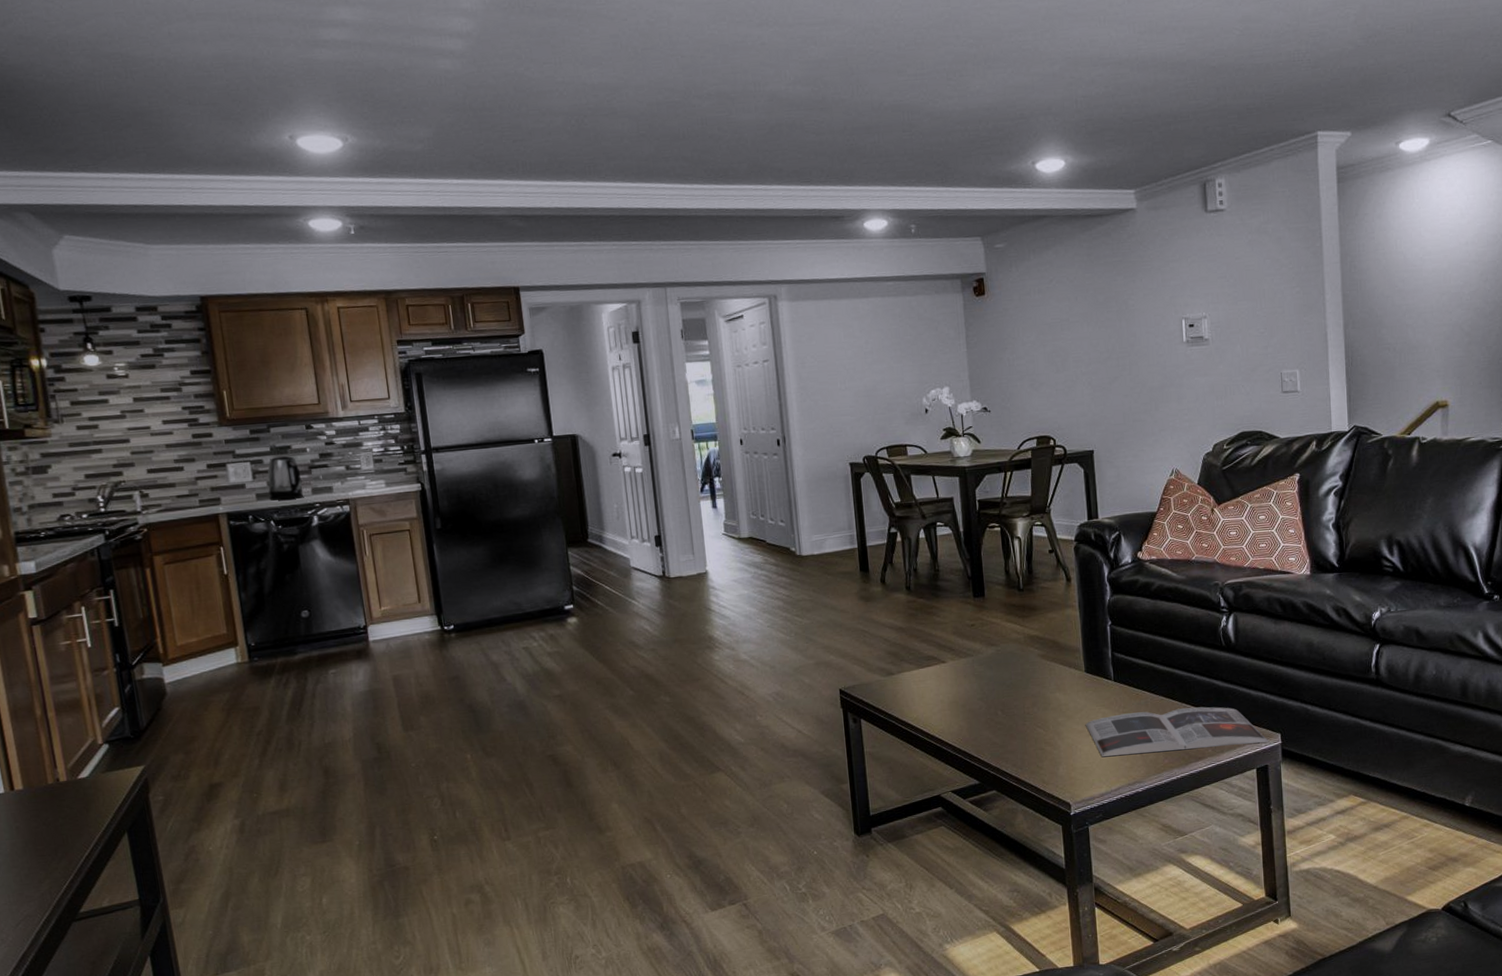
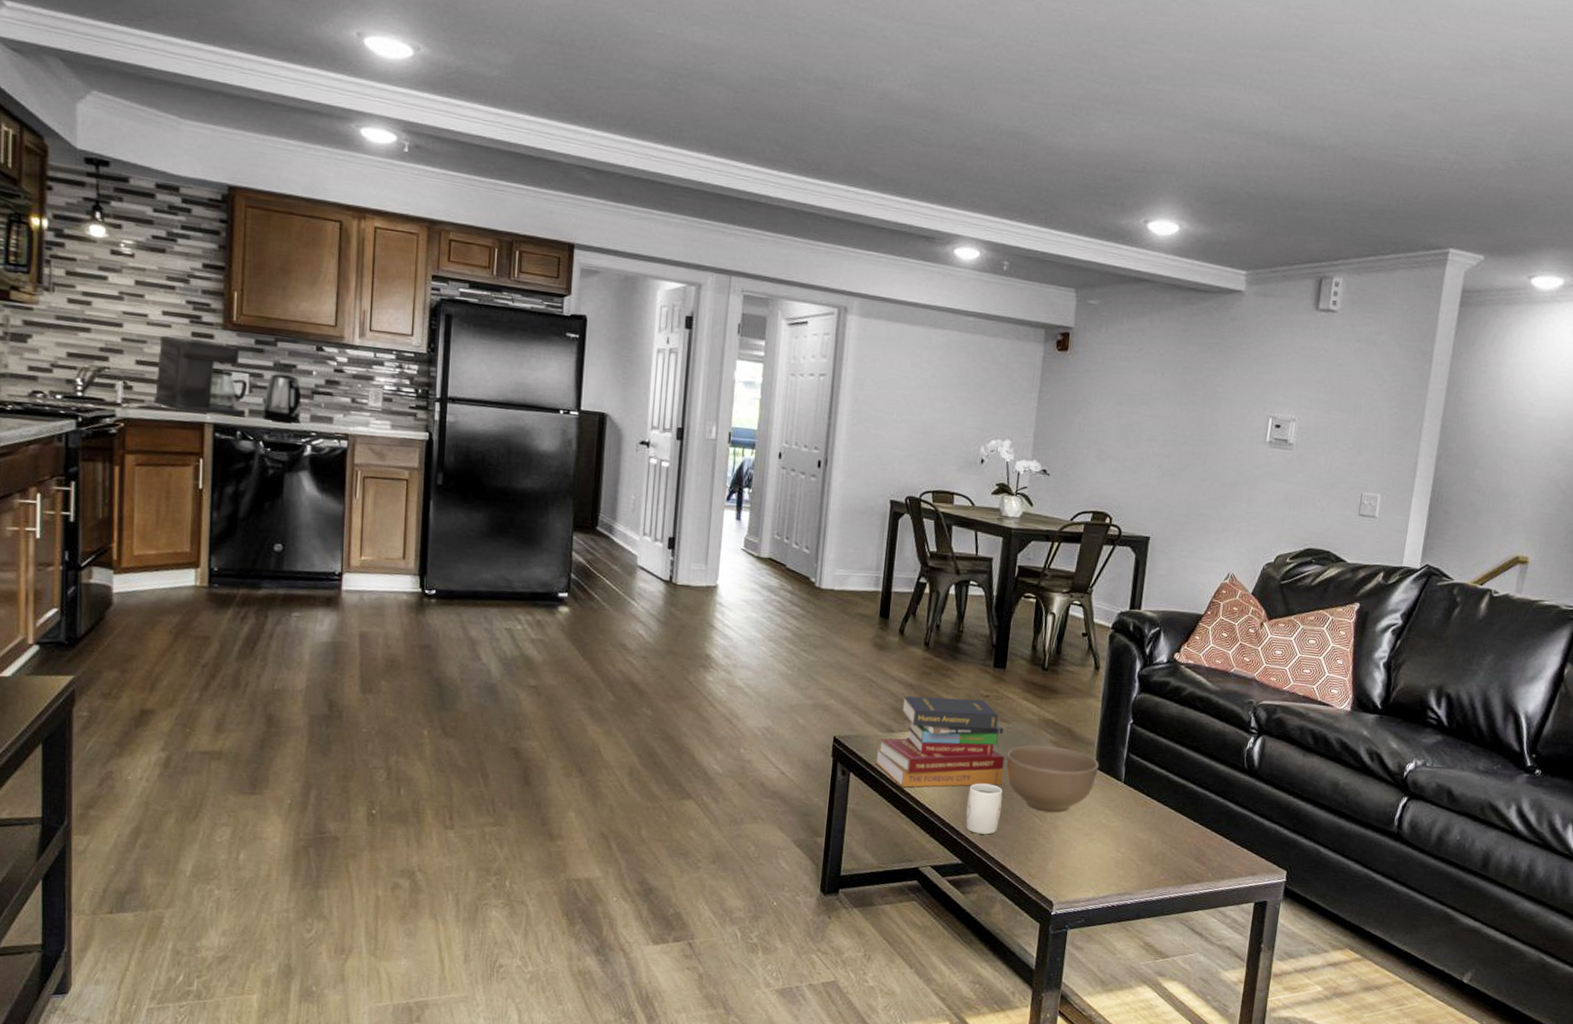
coffee maker: none [165,439,254,508] -> present [153,335,247,417]
books: none [881,629,1002,724] -> present [874,696,1004,788]
mug: none [972,705,1007,754] -> present [965,783,1003,835]
bowl: none [1001,659,1088,721] -> present [1006,745,1099,812]
magazine: present [1086,707,1270,758] -> none [1085,819,1274,878]

